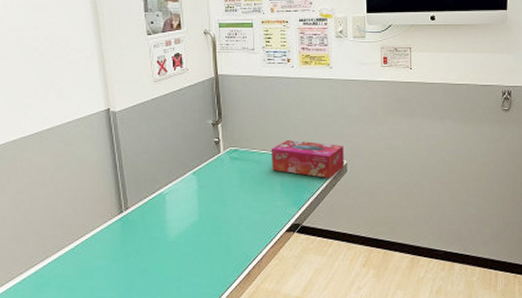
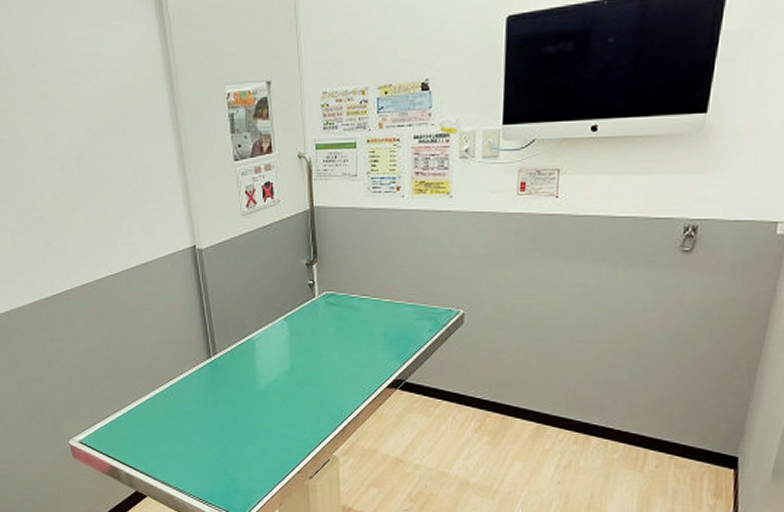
tissue box: present [271,139,344,178] -> none [372,283,461,330]

